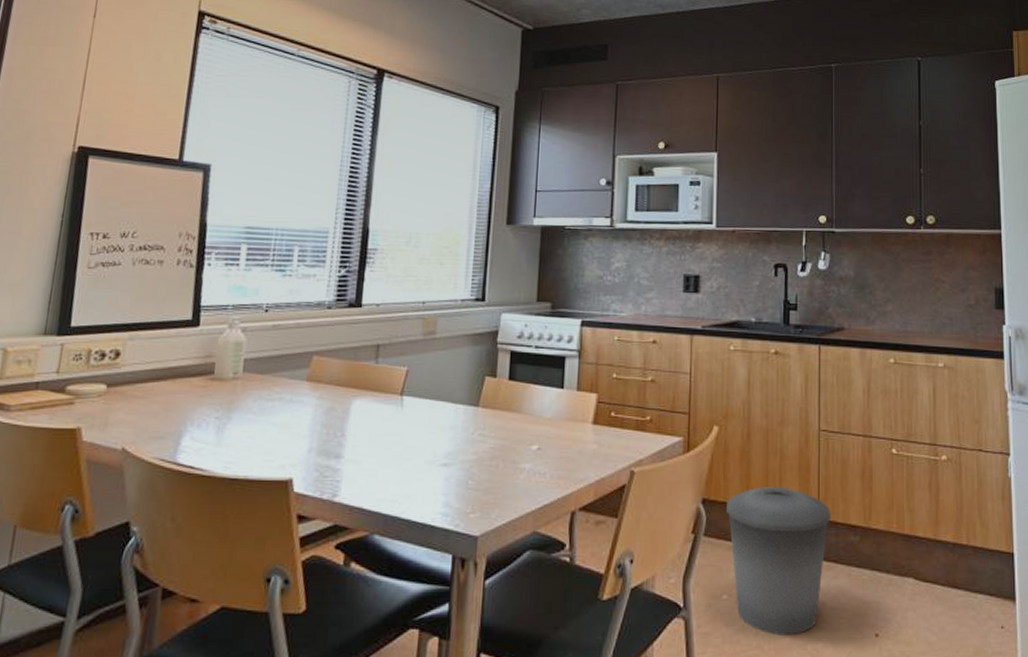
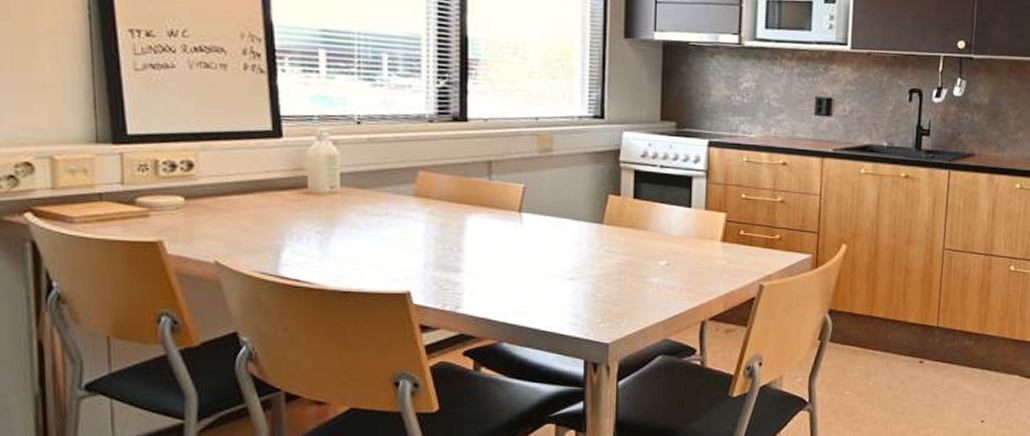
trash can: present [727,487,832,636] -> none [852,299,950,423]

